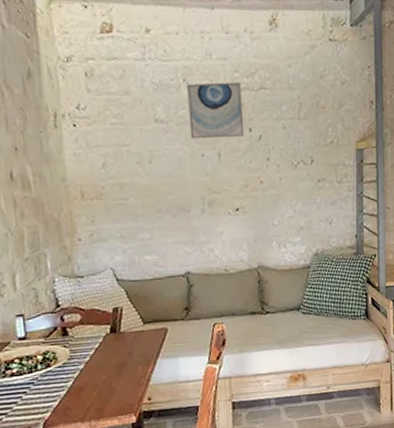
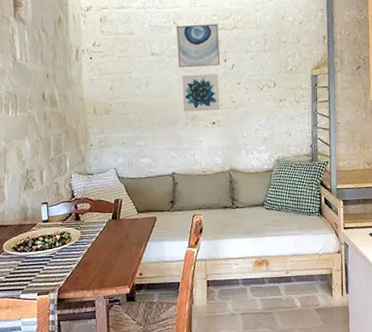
wall art: none [195,147,245,196] -> present [182,74,220,112]

